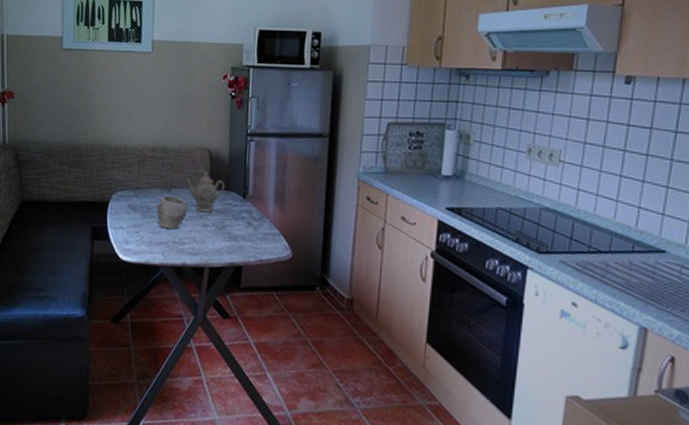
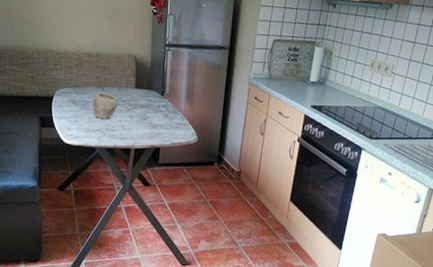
teapot: present [185,170,226,213] -> none [116,73,148,107]

